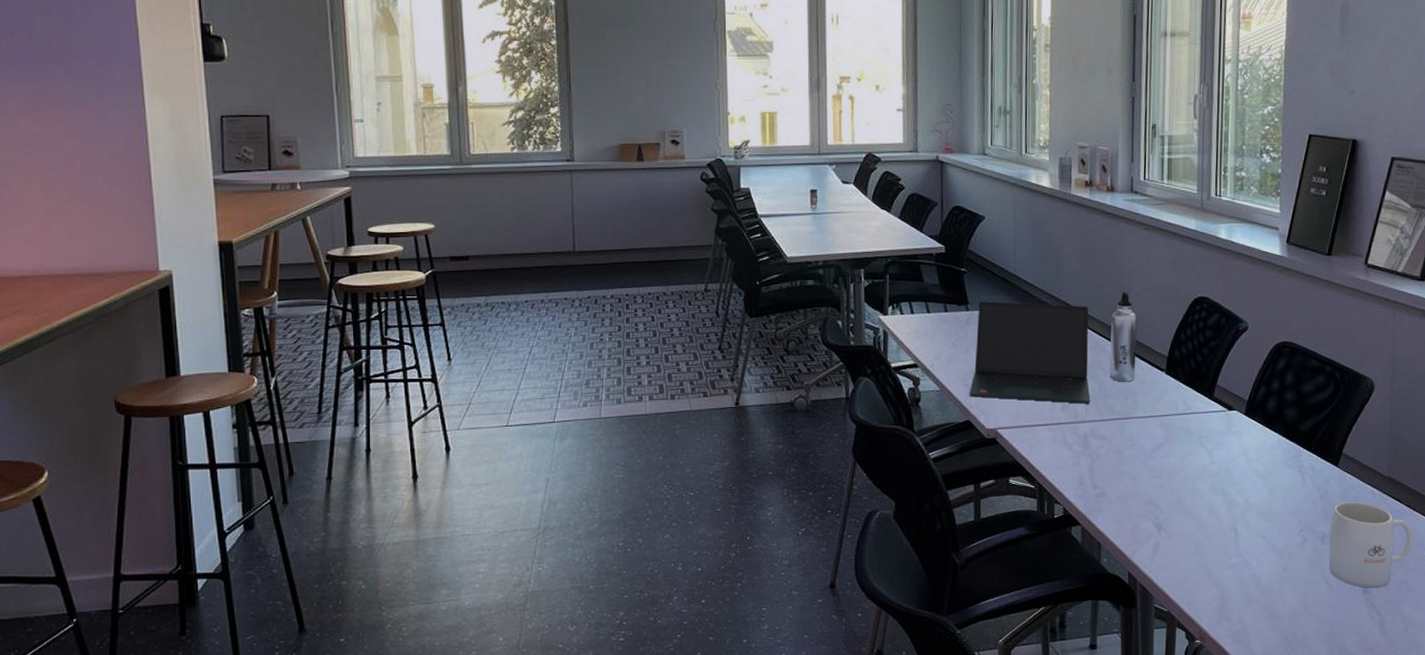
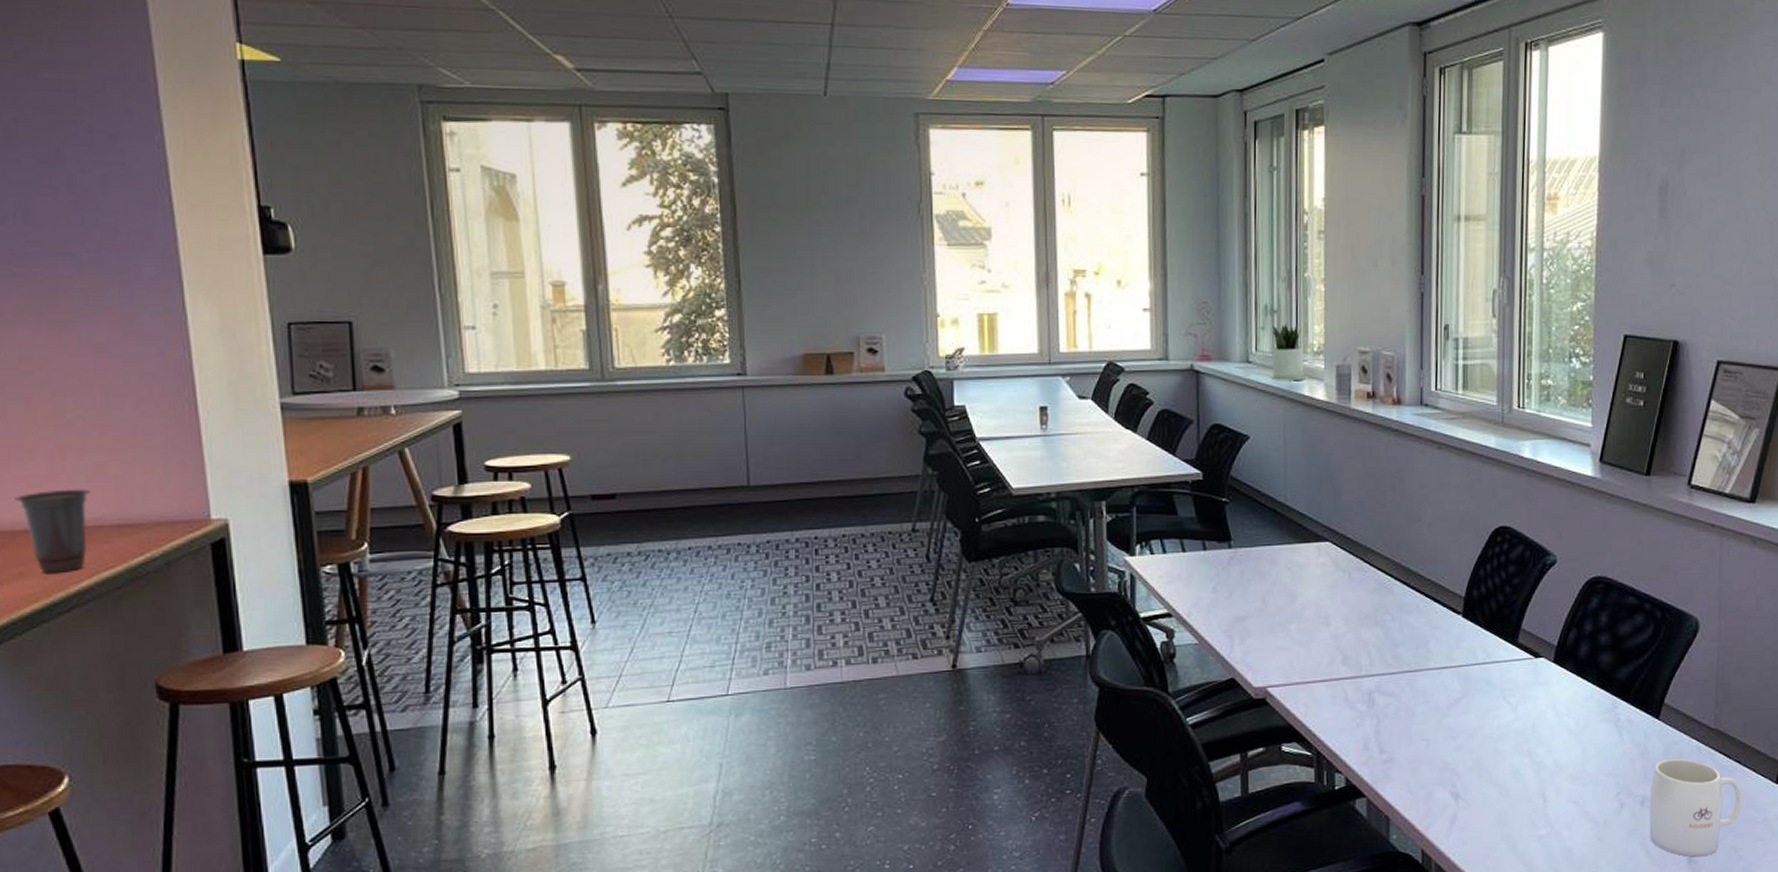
cup: none [15,245,70,311] -> present [15,489,90,574]
laptop: present [969,301,1091,404] -> none [1233,536,1376,655]
planter: none [1002,122,1035,171] -> present [1269,323,1308,381]
water bottle: present [1109,291,1138,382] -> none [1397,522,1430,628]

